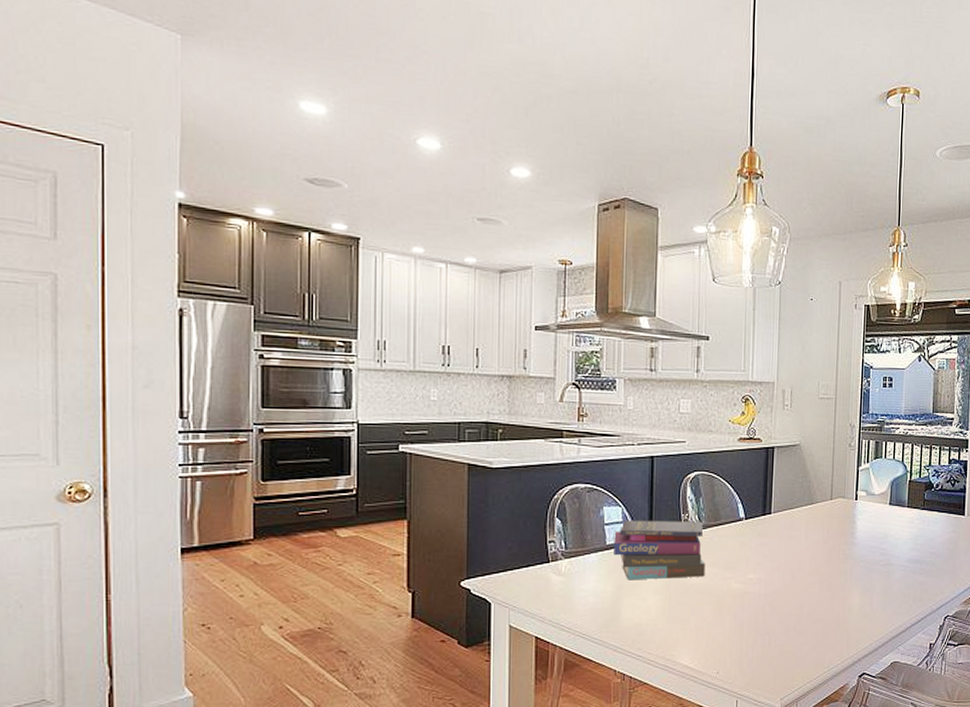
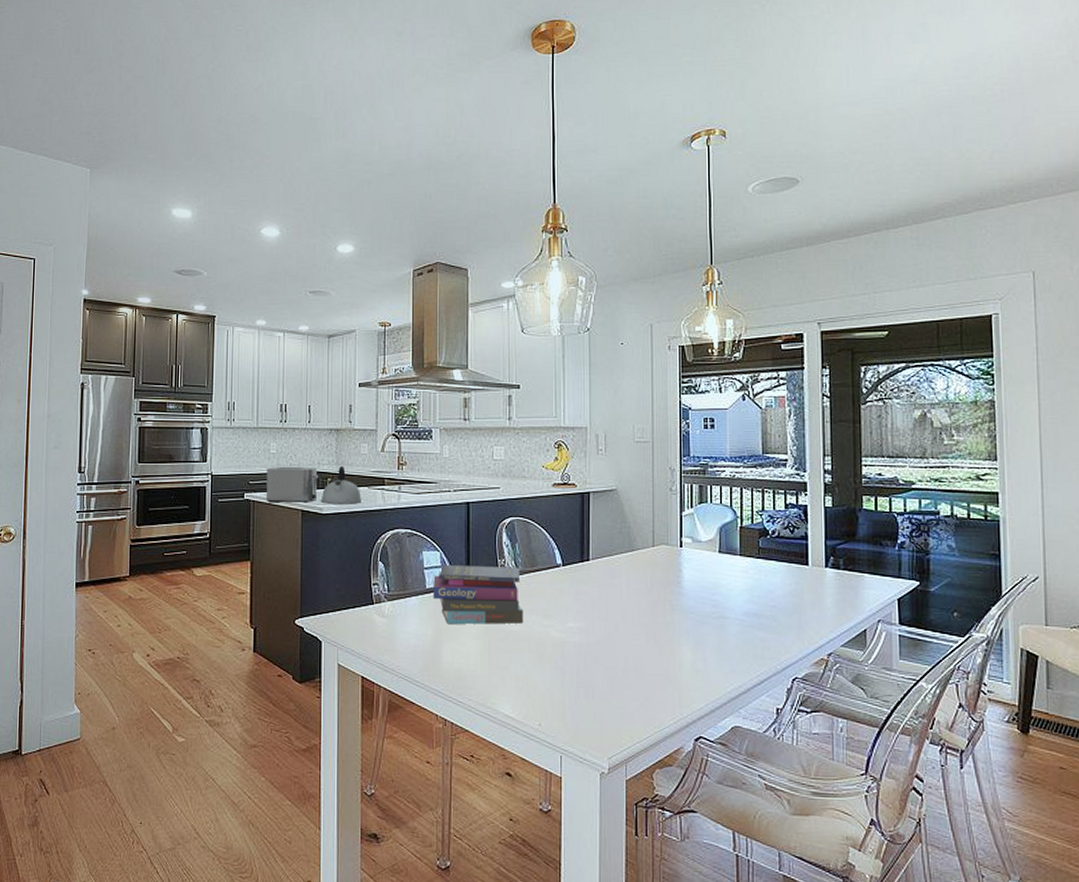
toaster: none [426,415,489,457] -> present [266,466,319,504]
kettle: none [490,415,537,458] -> present [320,465,361,504]

